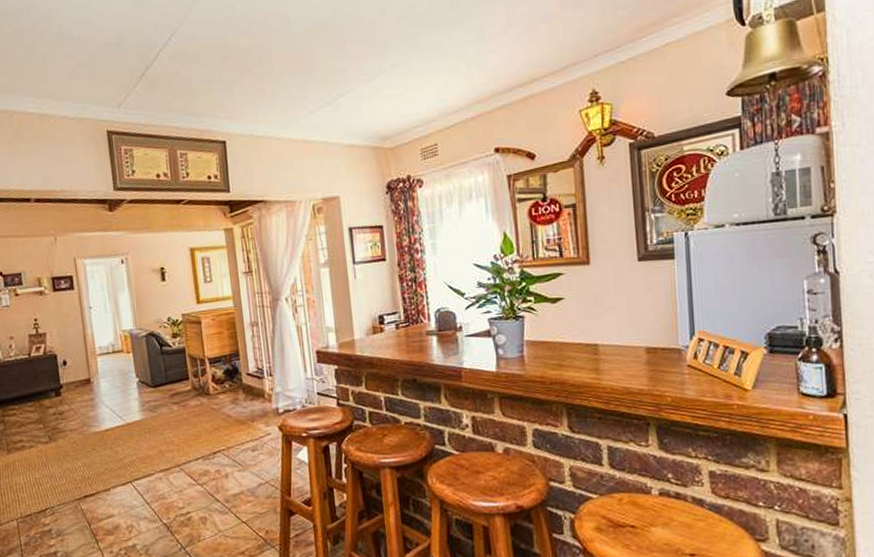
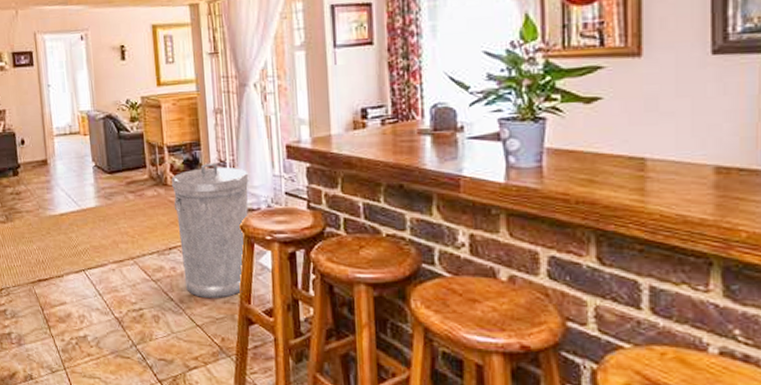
trash can: none [213,370,286,496] -> present [171,163,249,299]

